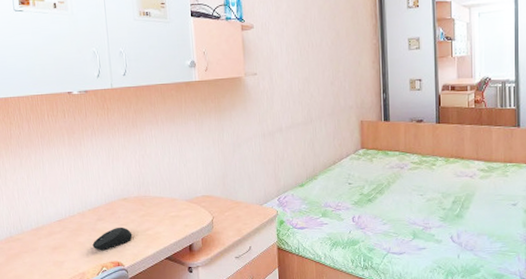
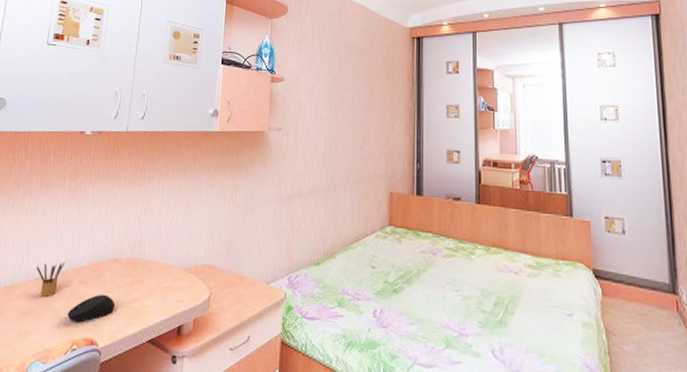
pencil box: none [55,205,81,234] -> present [36,262,66,297]

